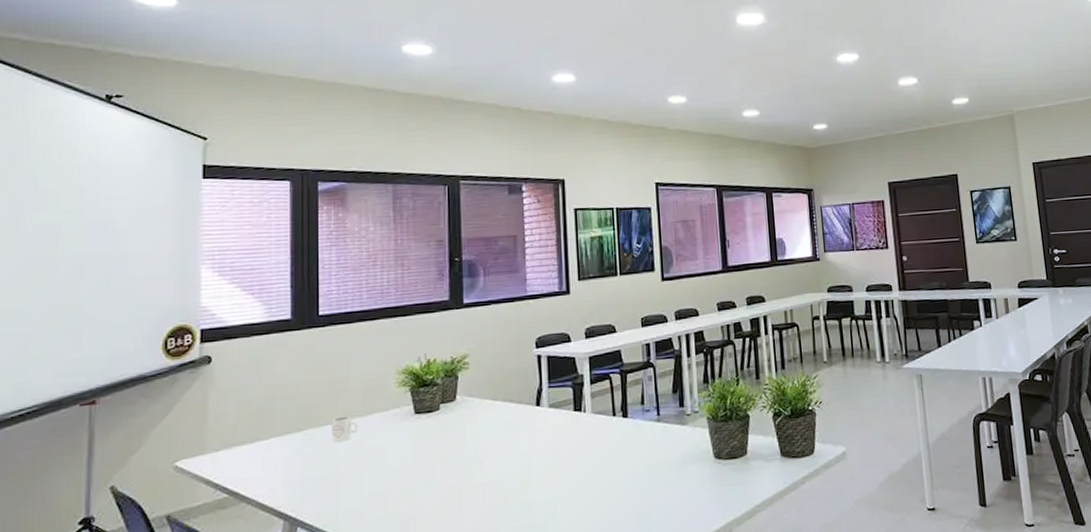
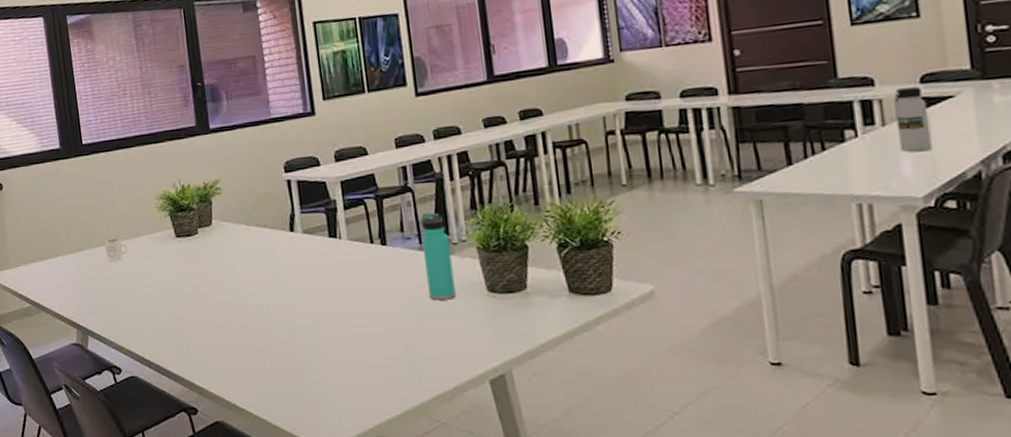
thermos bottle: none [659,386,687,469] -> present [420,212,456,301]
water bottle: none [1003,290,1026,339] -> present [894,86,932,152]

